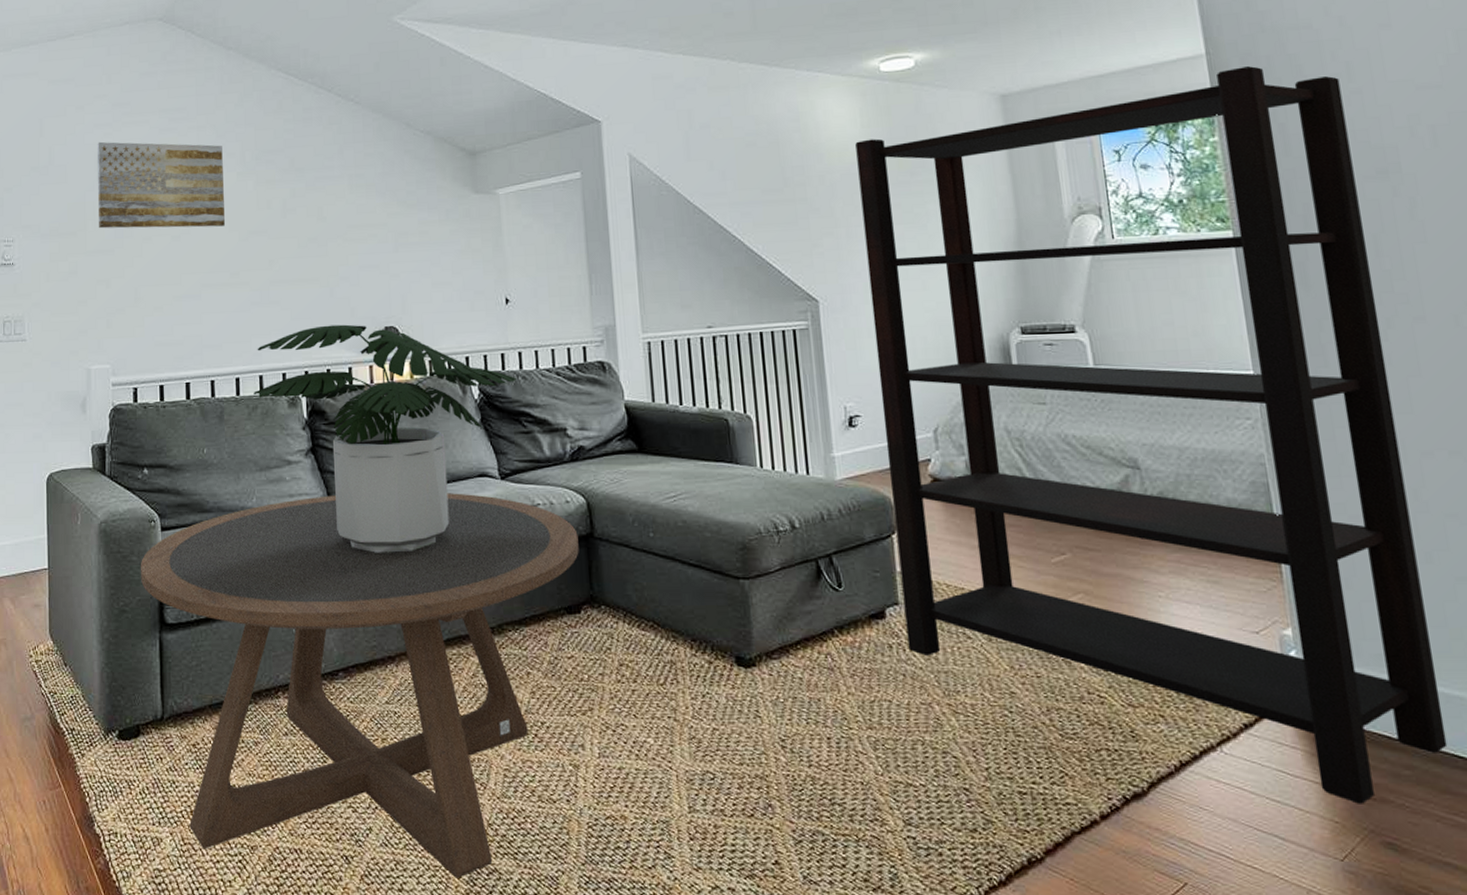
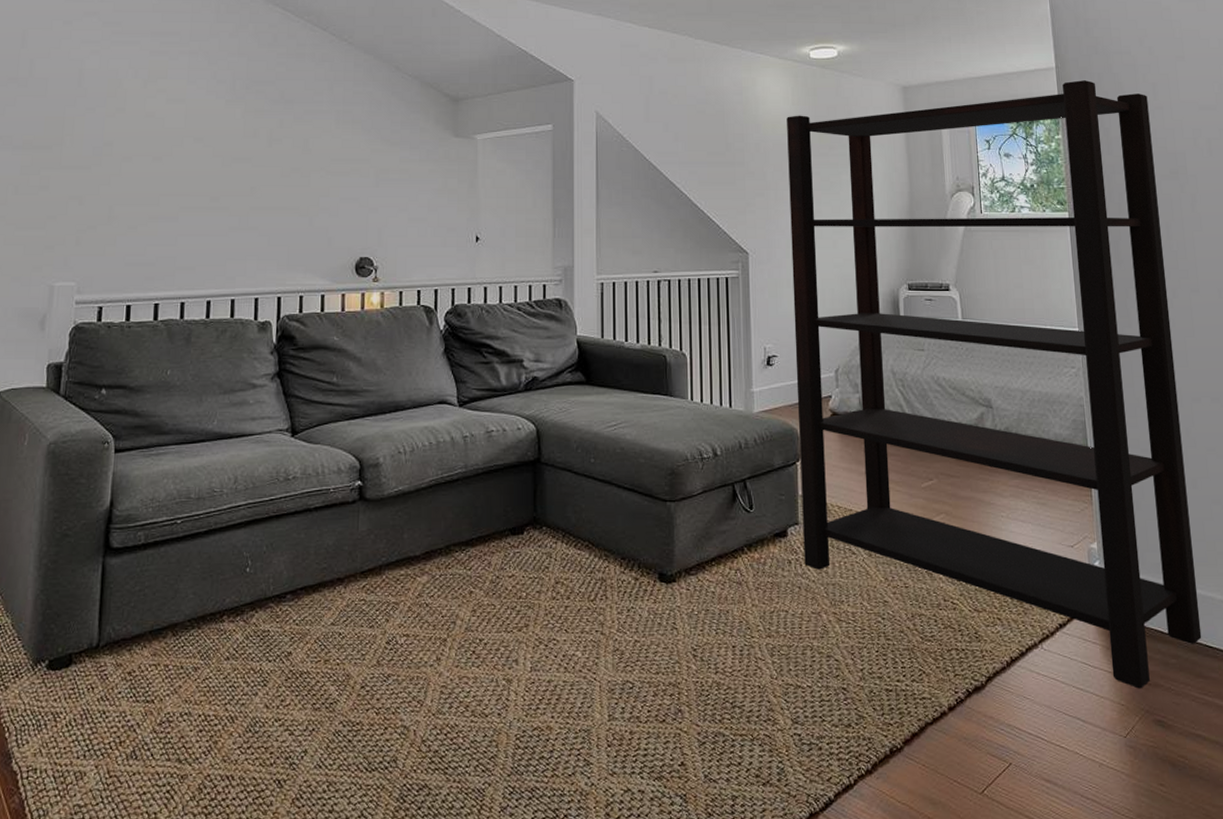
wall art: present [96,141,225,229] -> none [77,58,213,151]
coffee table: present [140,493,579,878] -> none [87,419,526,796]
potted plant: present [253,324,517,553] -> none [223,253,481,476]

